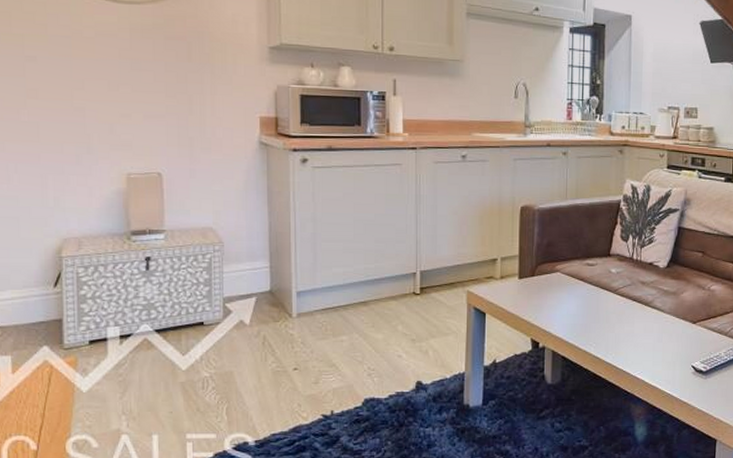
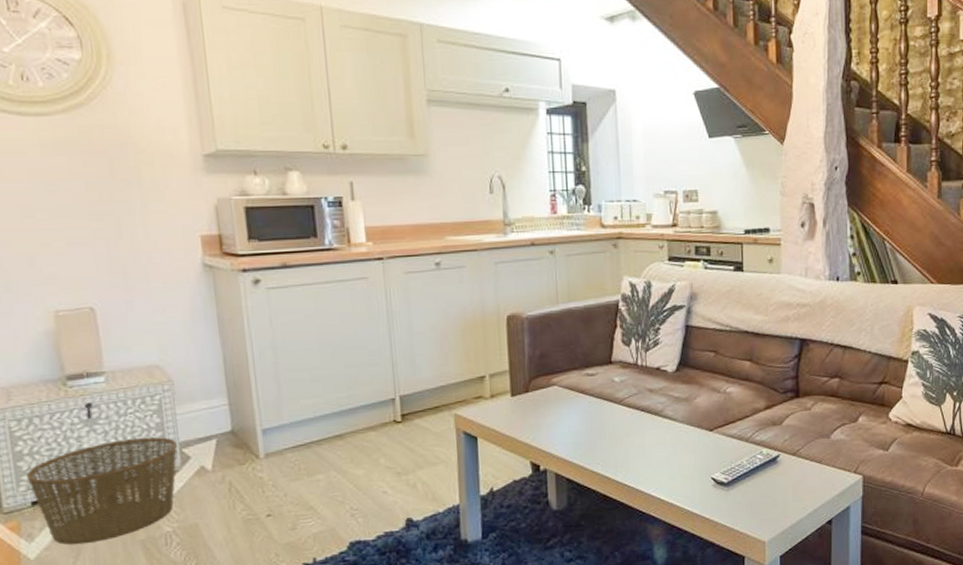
basket: none [86,291,221,382] -> present [25,437,178,545]

